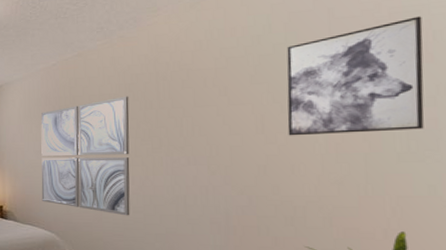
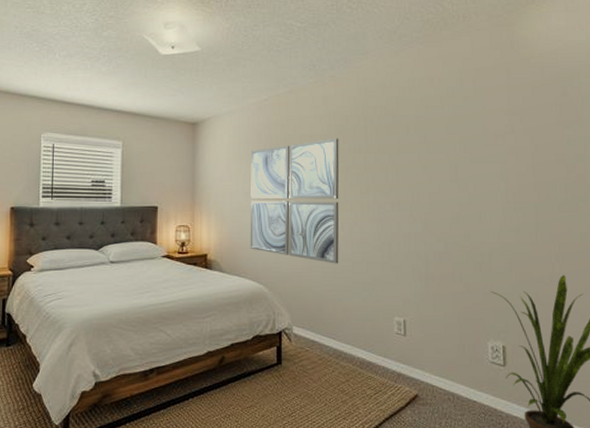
wall art: present [287,16,425,136] -> none [475,83,577,185]

